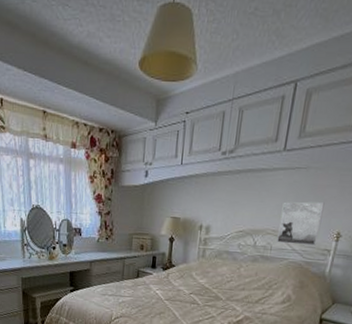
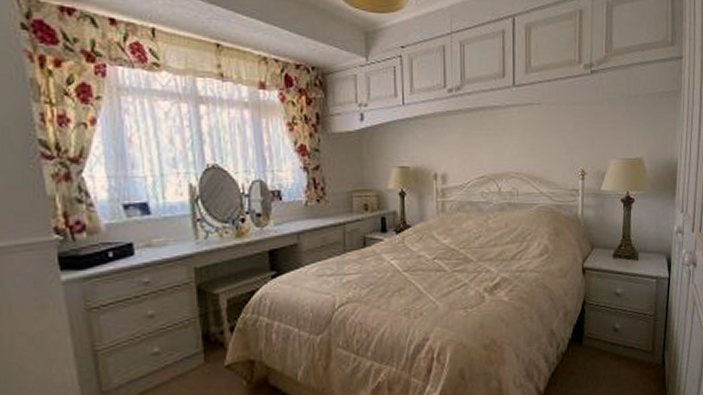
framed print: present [277,201,325,246] -> none [522,139,564,187]

